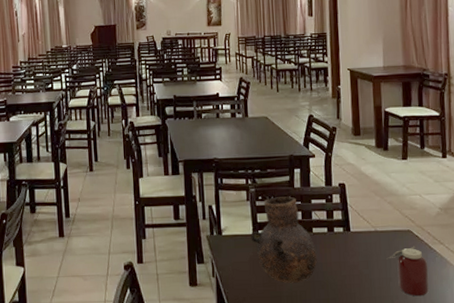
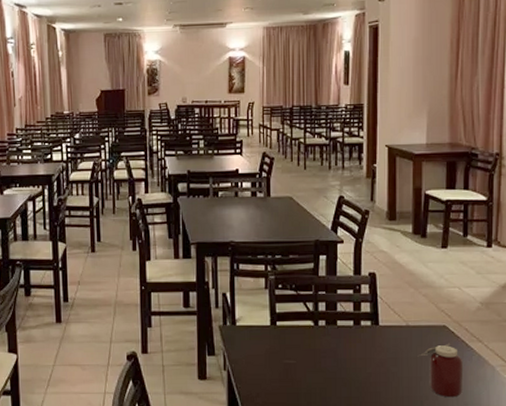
vase: present [251,196,317,283] -> none [268,285,340,379]

